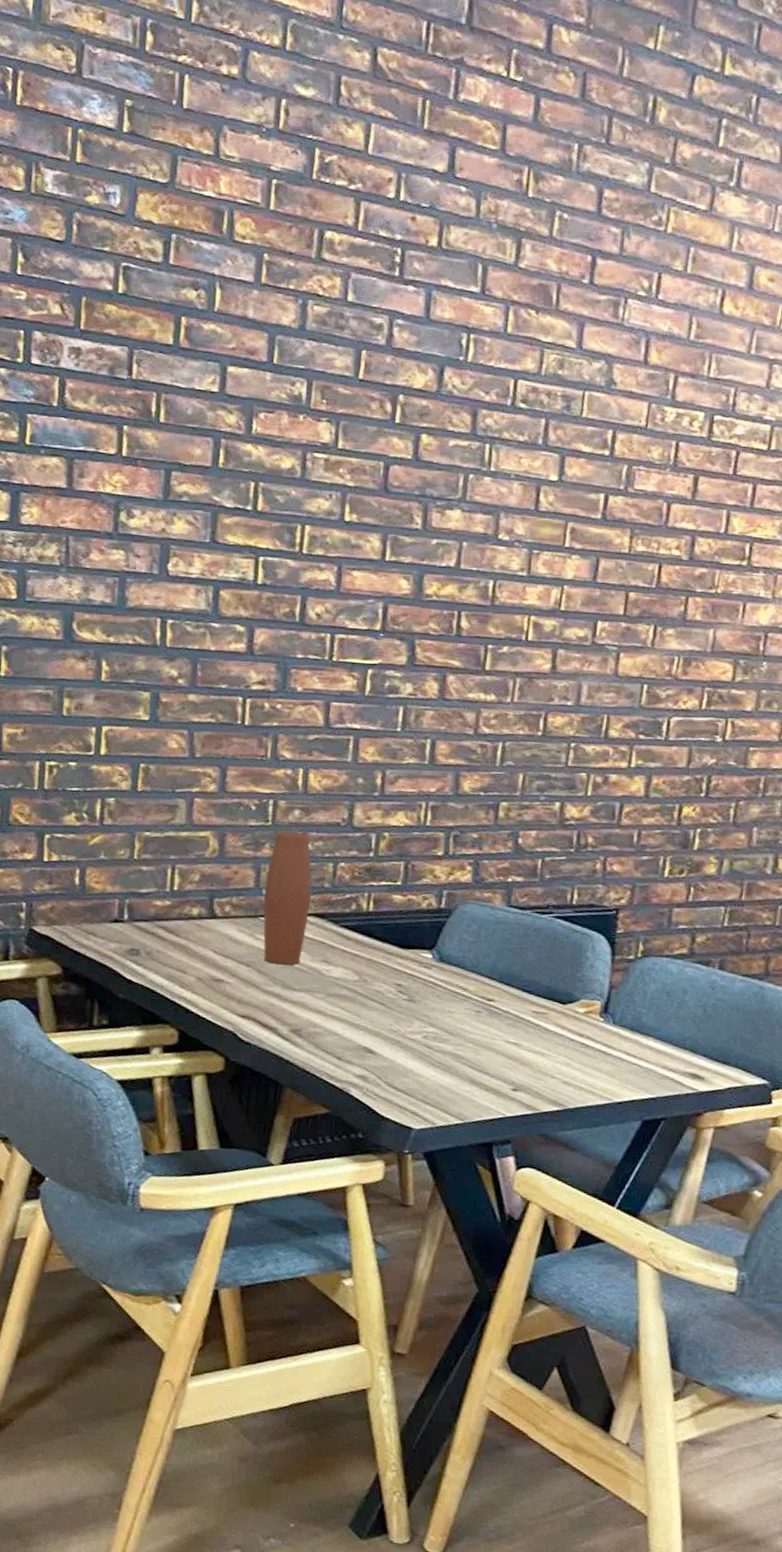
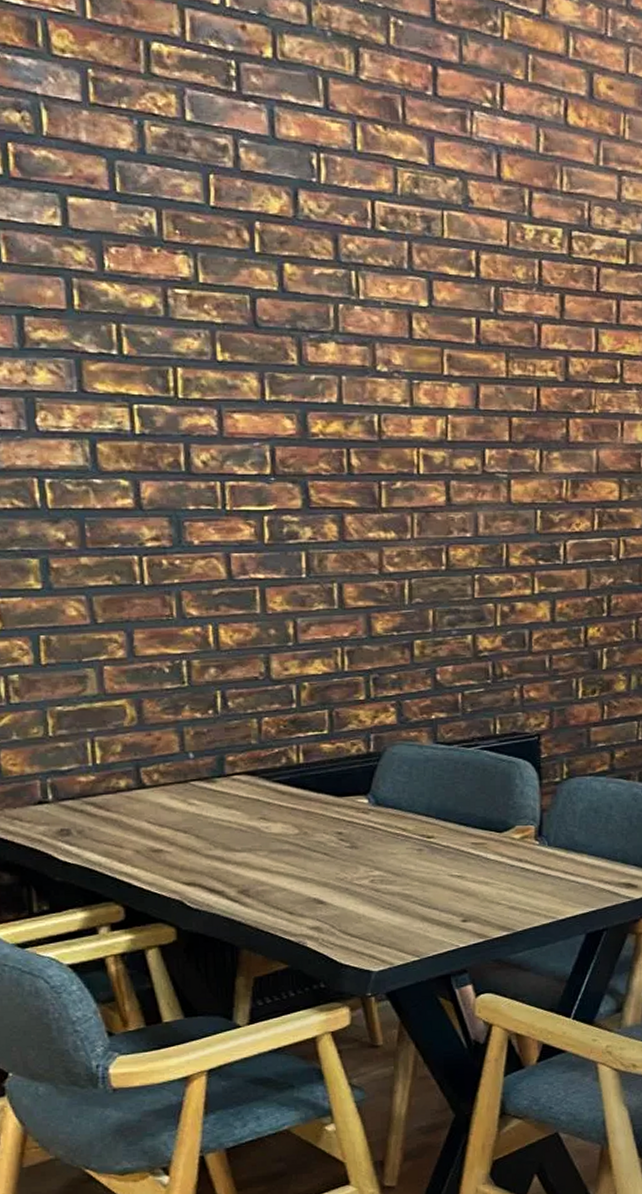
vase: present [263,830,312,965] -> none [190,690,240,827]

